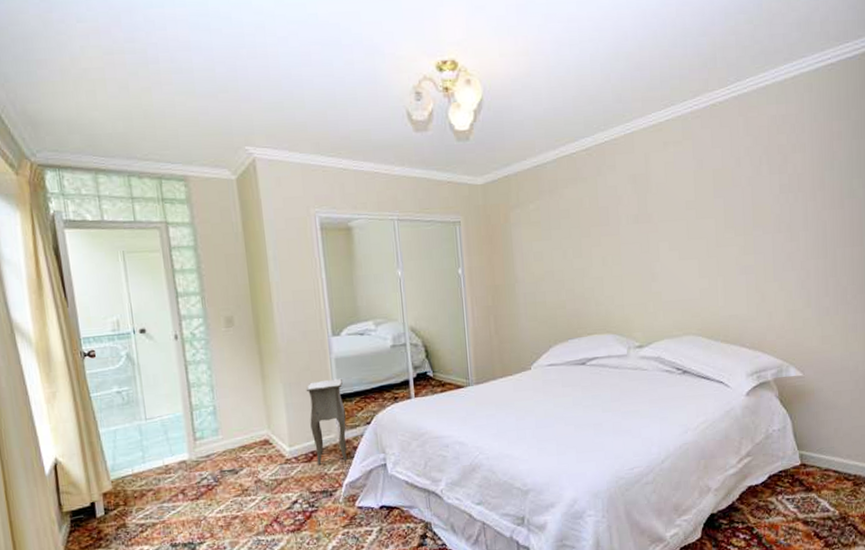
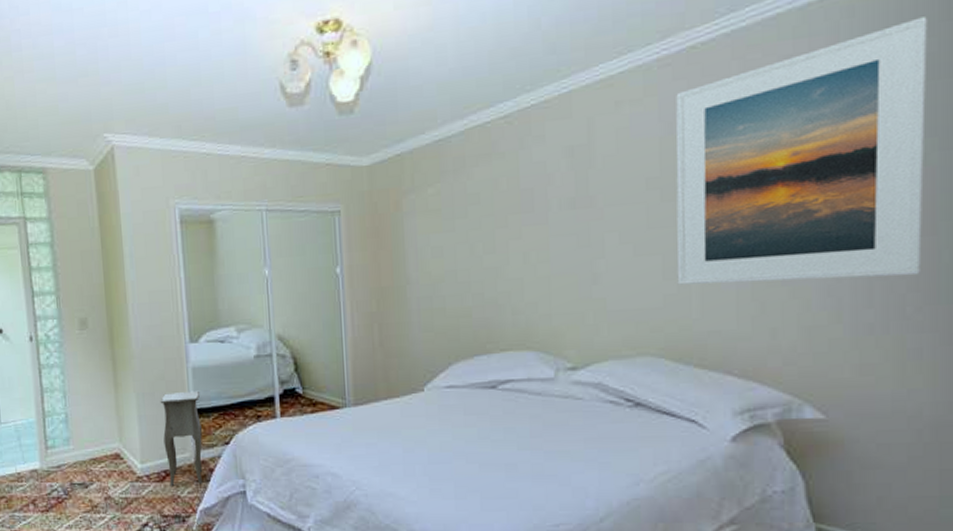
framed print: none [704,95,855,282] -> present [675,16,928,285]

